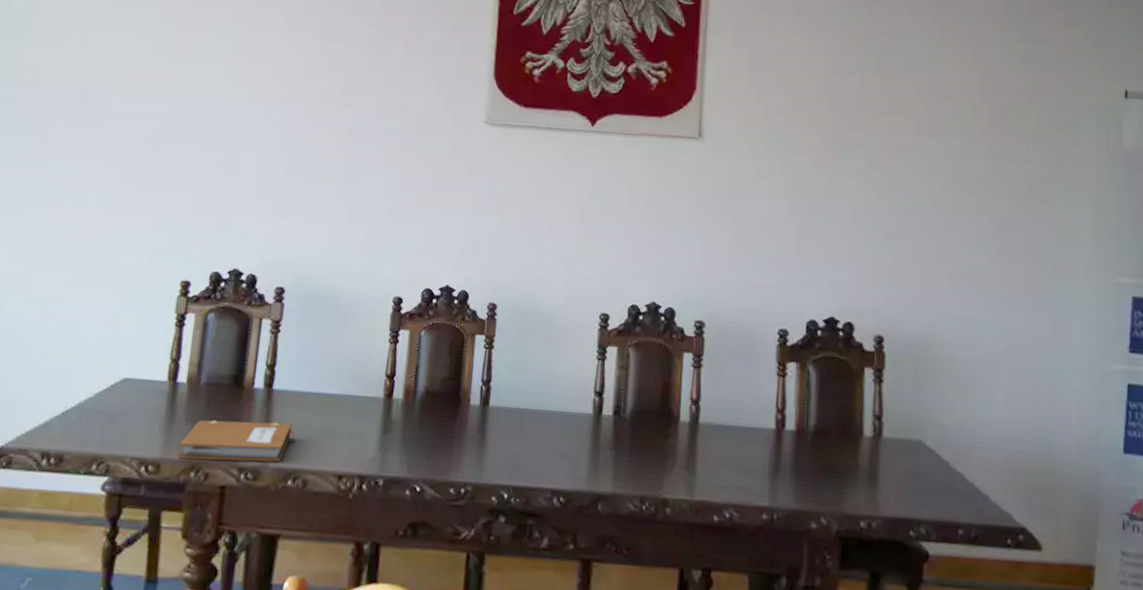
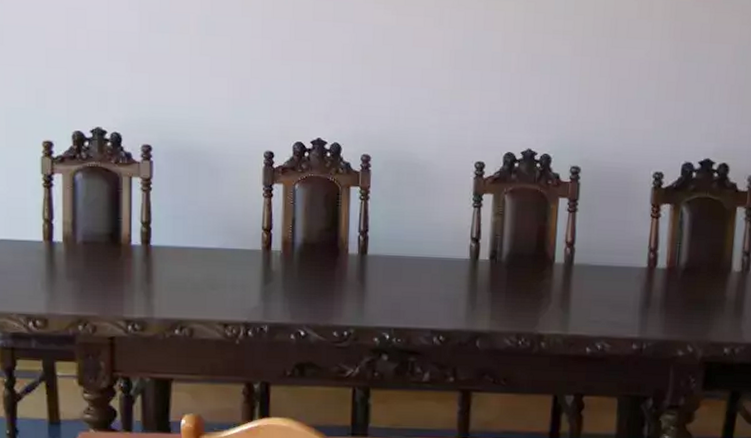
notebook: present [178,420,295,462] -> none [63,276,177,314]

